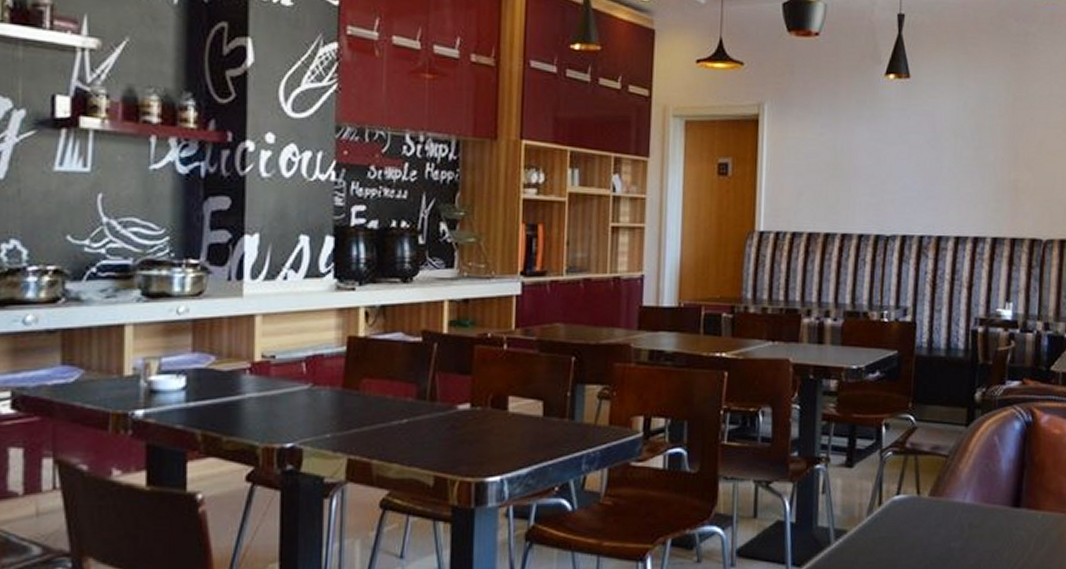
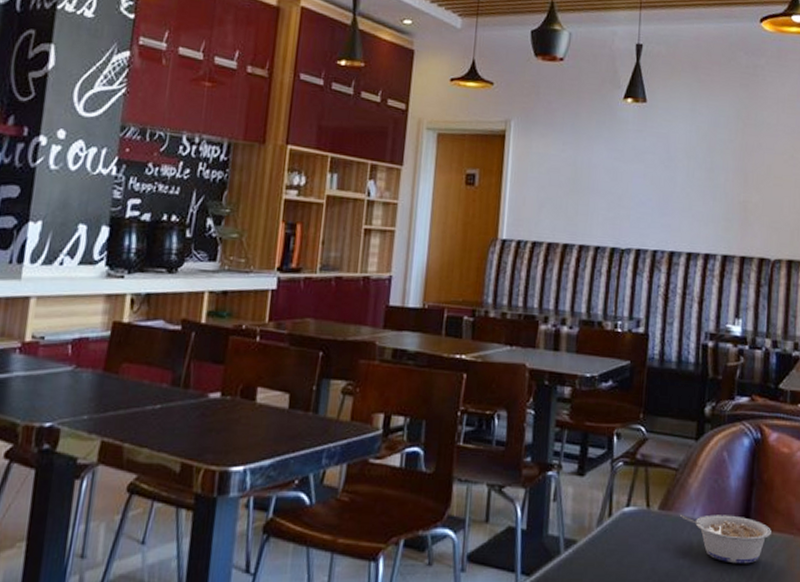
legume: none [951,497,1043,544] -> present [680,514,771,564]

